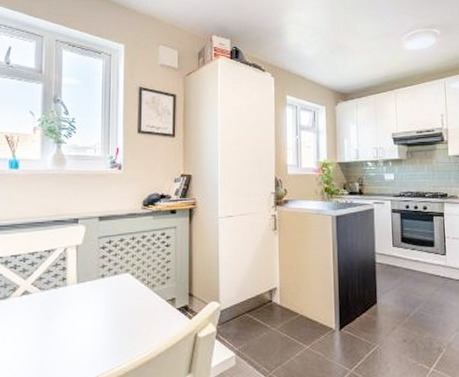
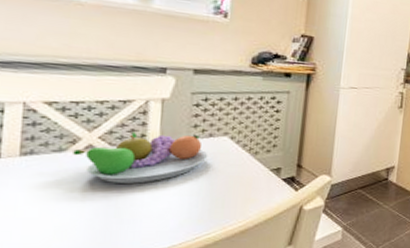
fruit bowl: none [14,274,115,323] -> present [73,131,208,184]

